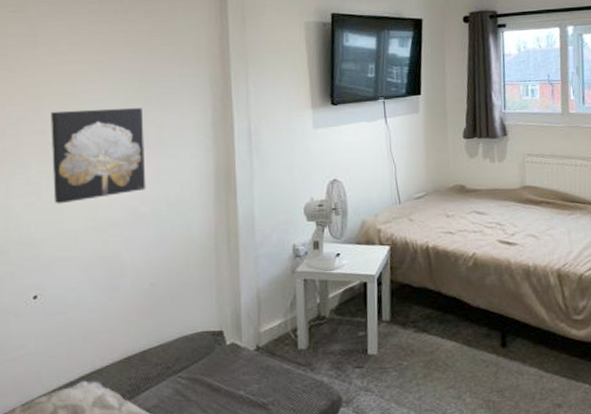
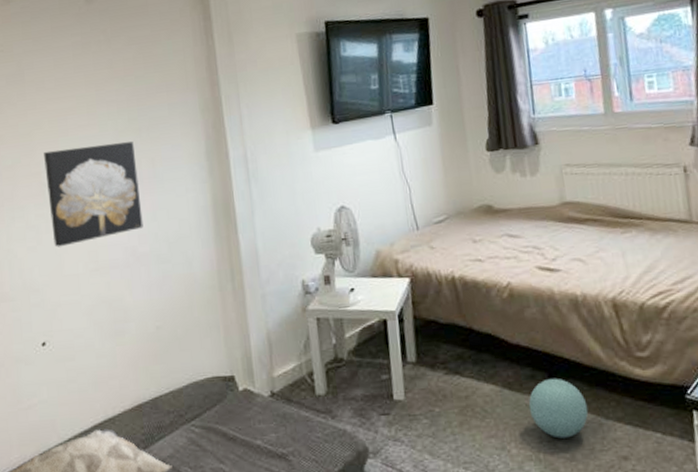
ball: none [483,336,532,389] -> present [528,378,589,439]

